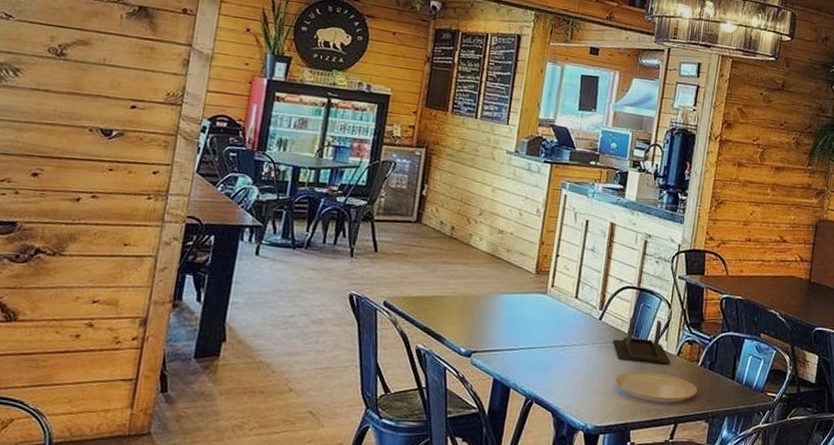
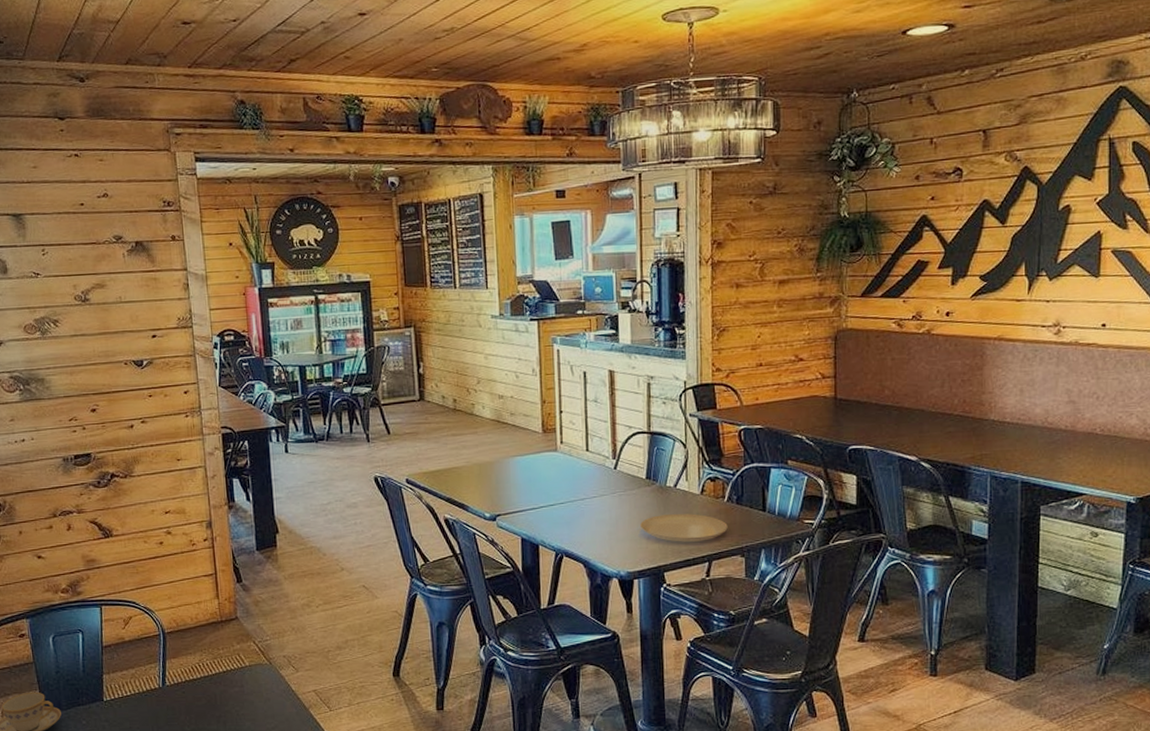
napkin holder: present [612,317,671,364] -> none [631,462,696,506]

